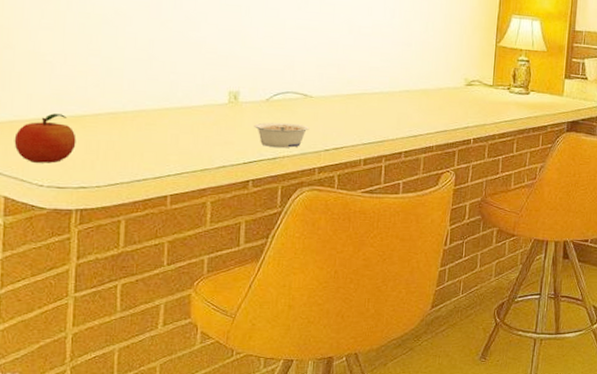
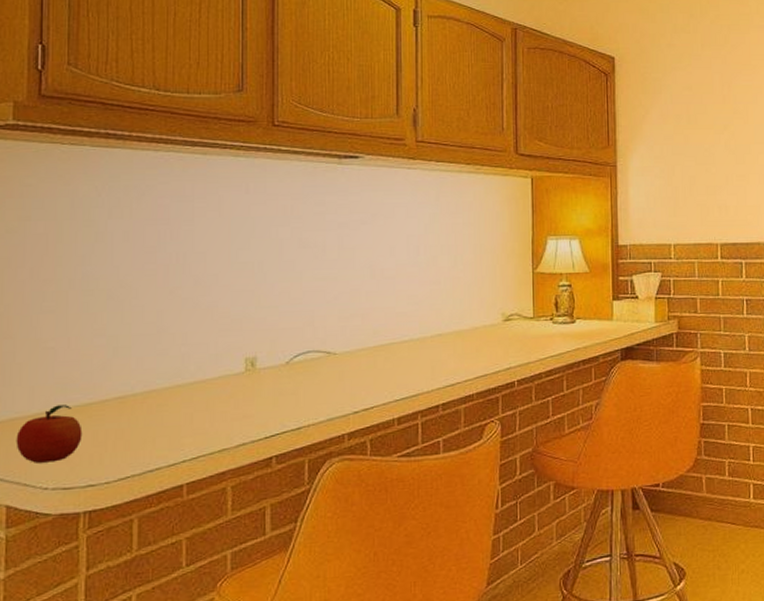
legume: present [254,122,310,148] -> none [274,386,335,416]

